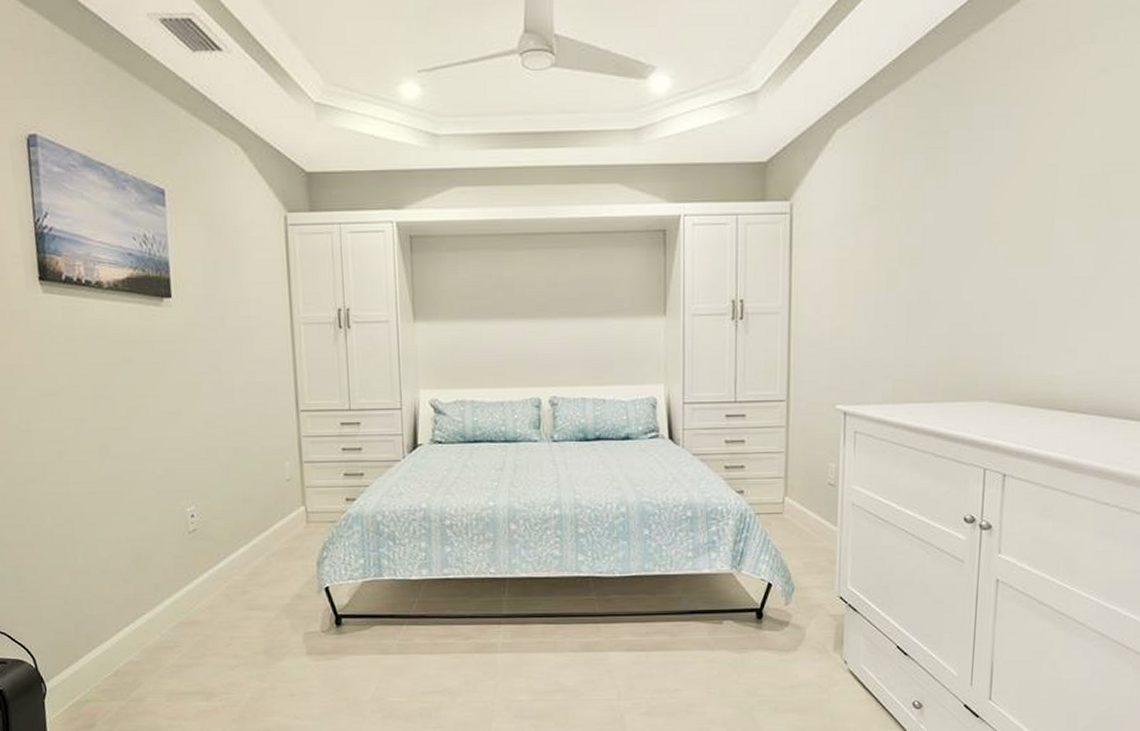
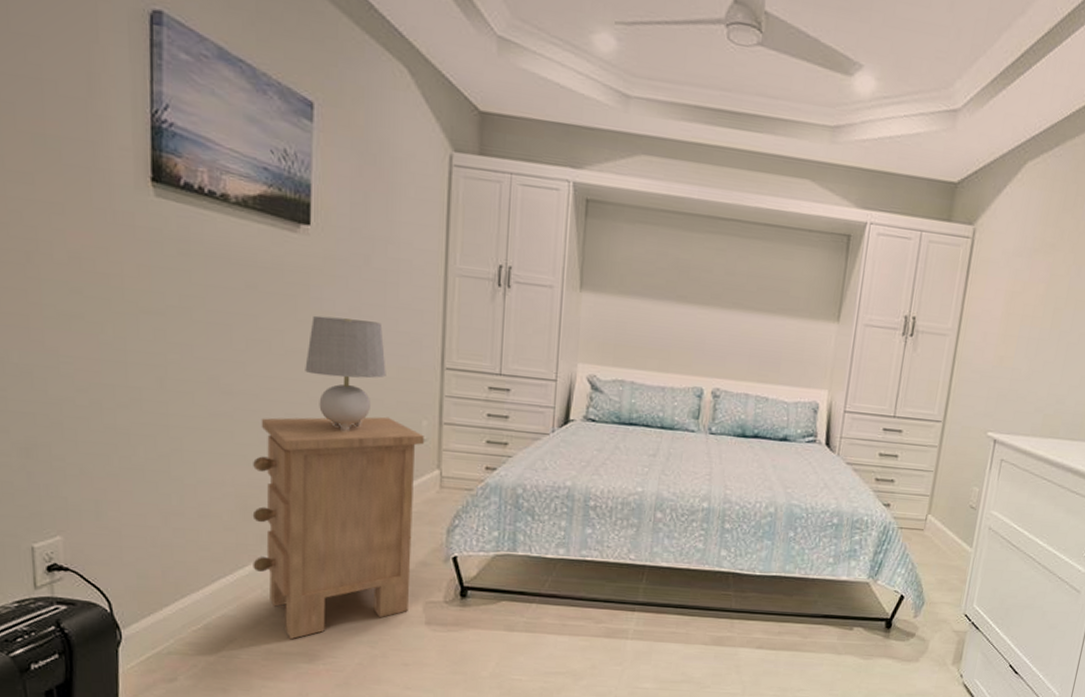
nightstand: none [142,462,290,680] -> present [252,416,424,640]
table lamp: none [178,376,249,481] -> present [305,315,386,433]

